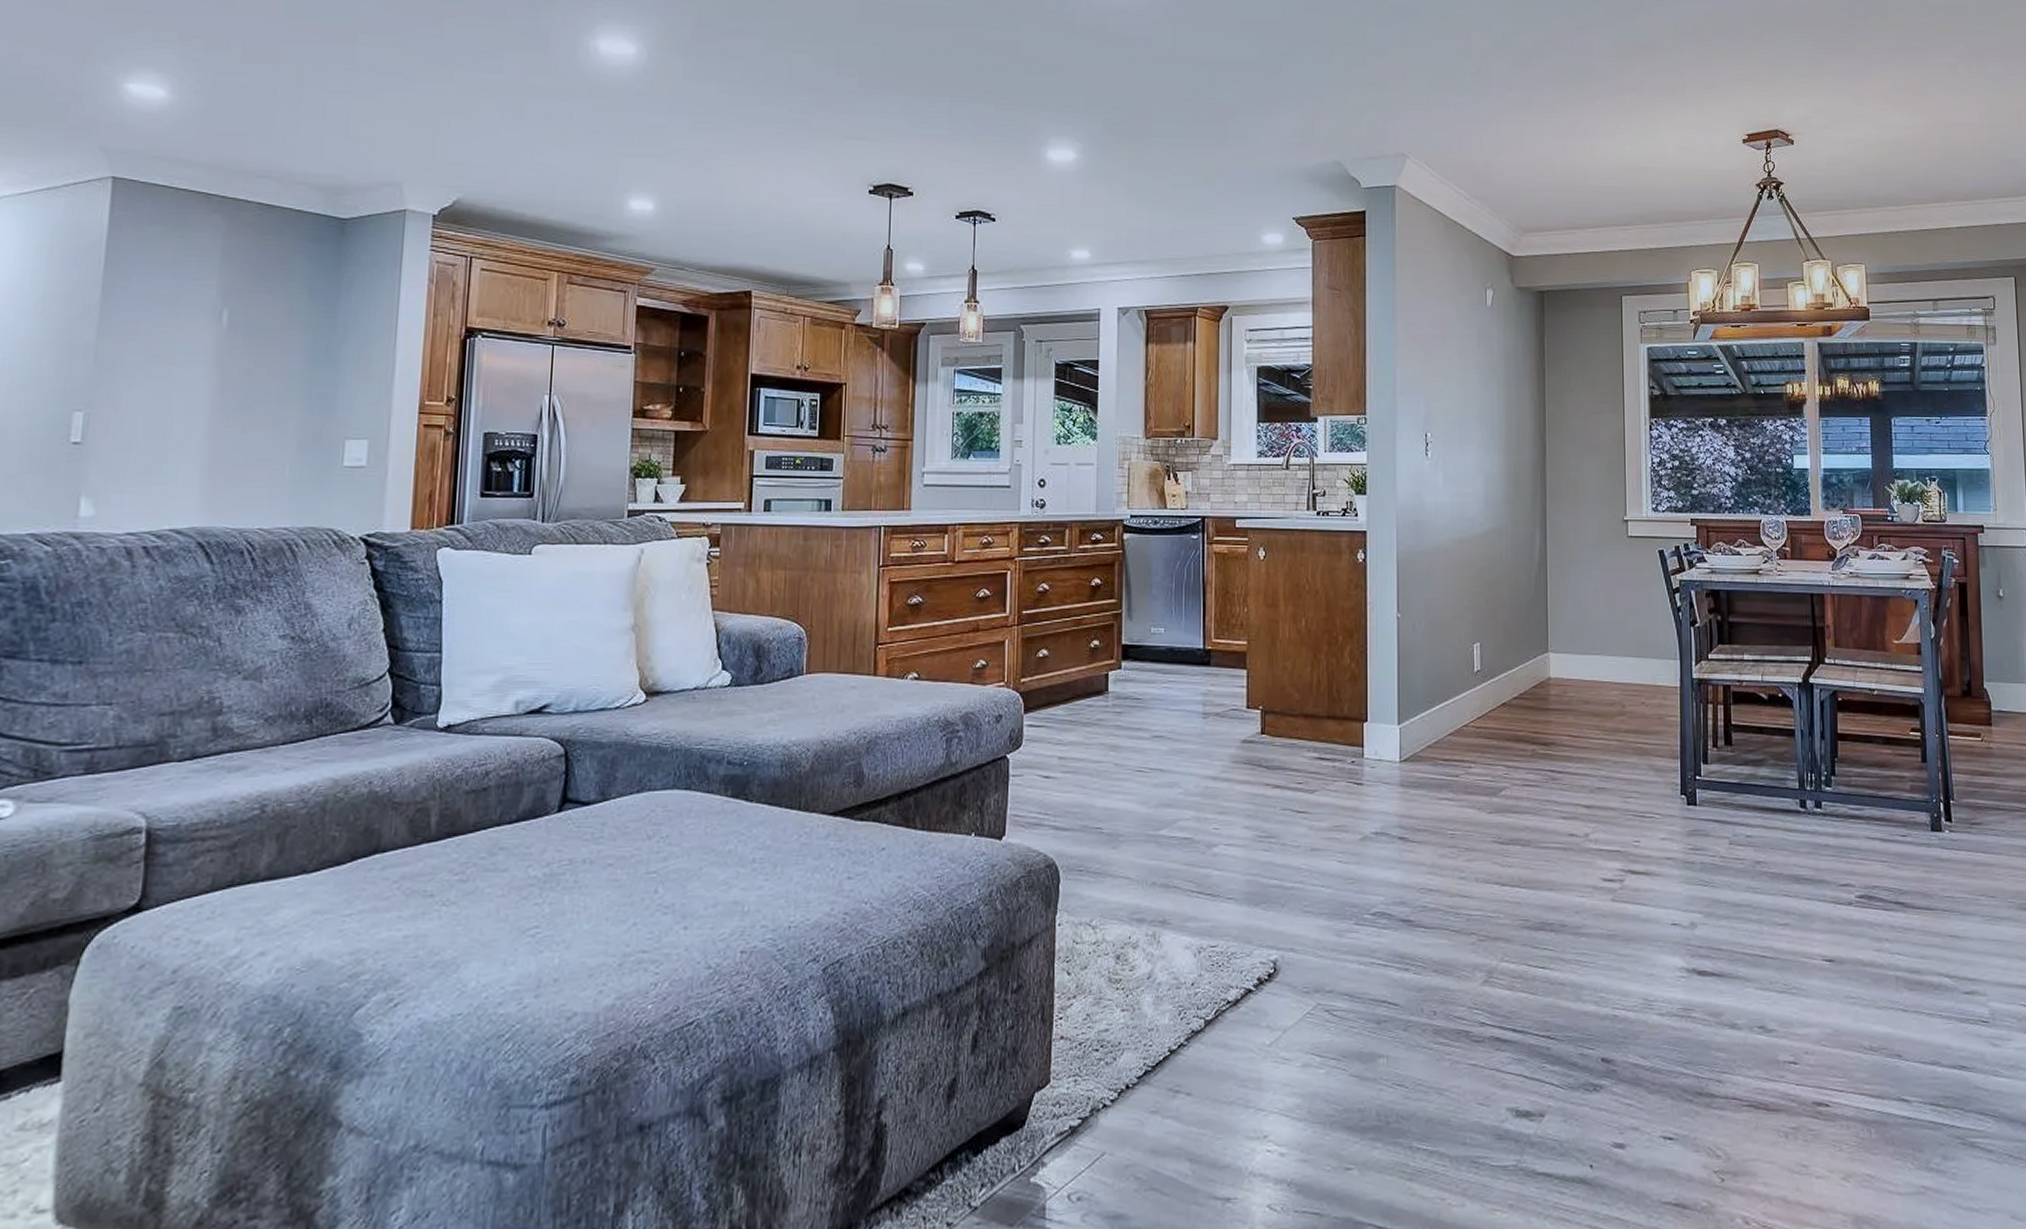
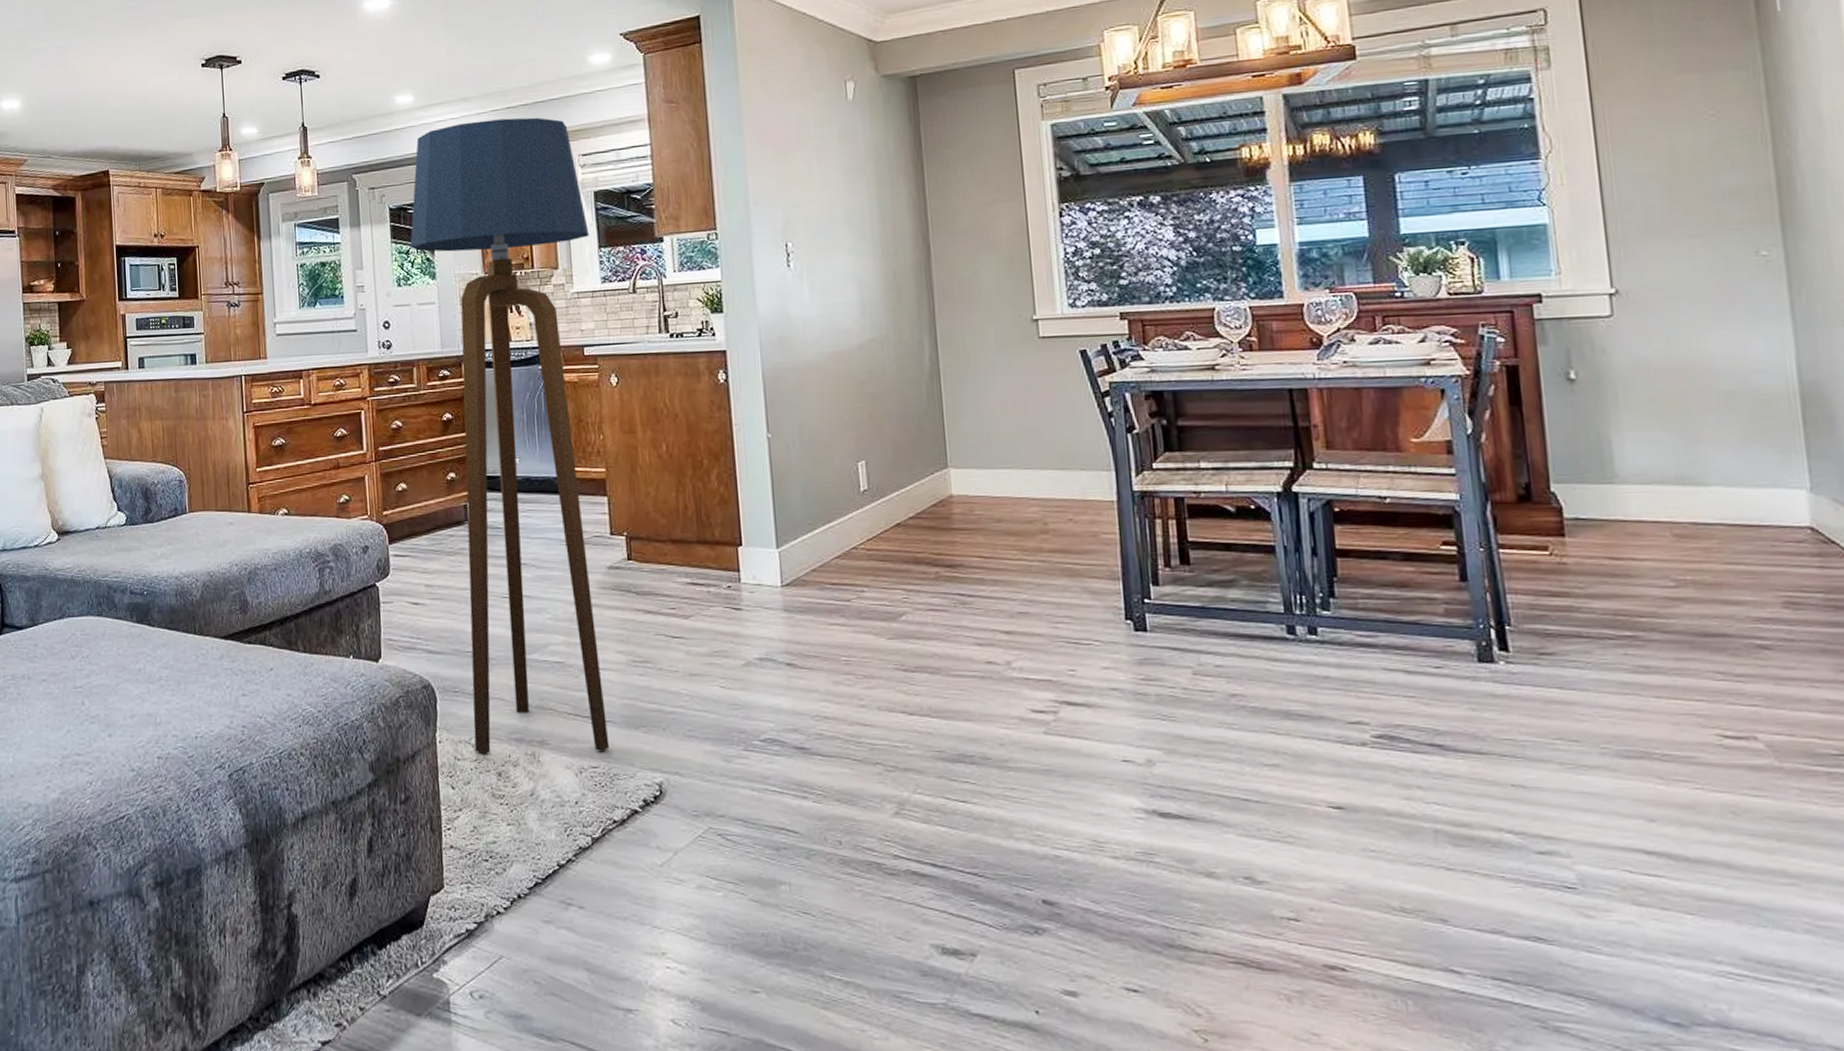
floor lamp: none [1074,285,1249,936] -> present [410,117,610,754]

